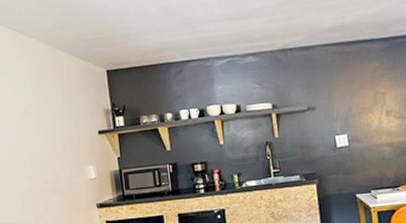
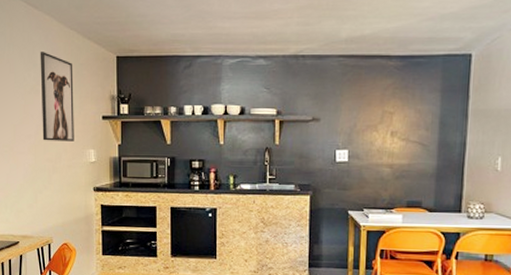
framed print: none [28,74,72,163] -> present [40,52,74,141]

